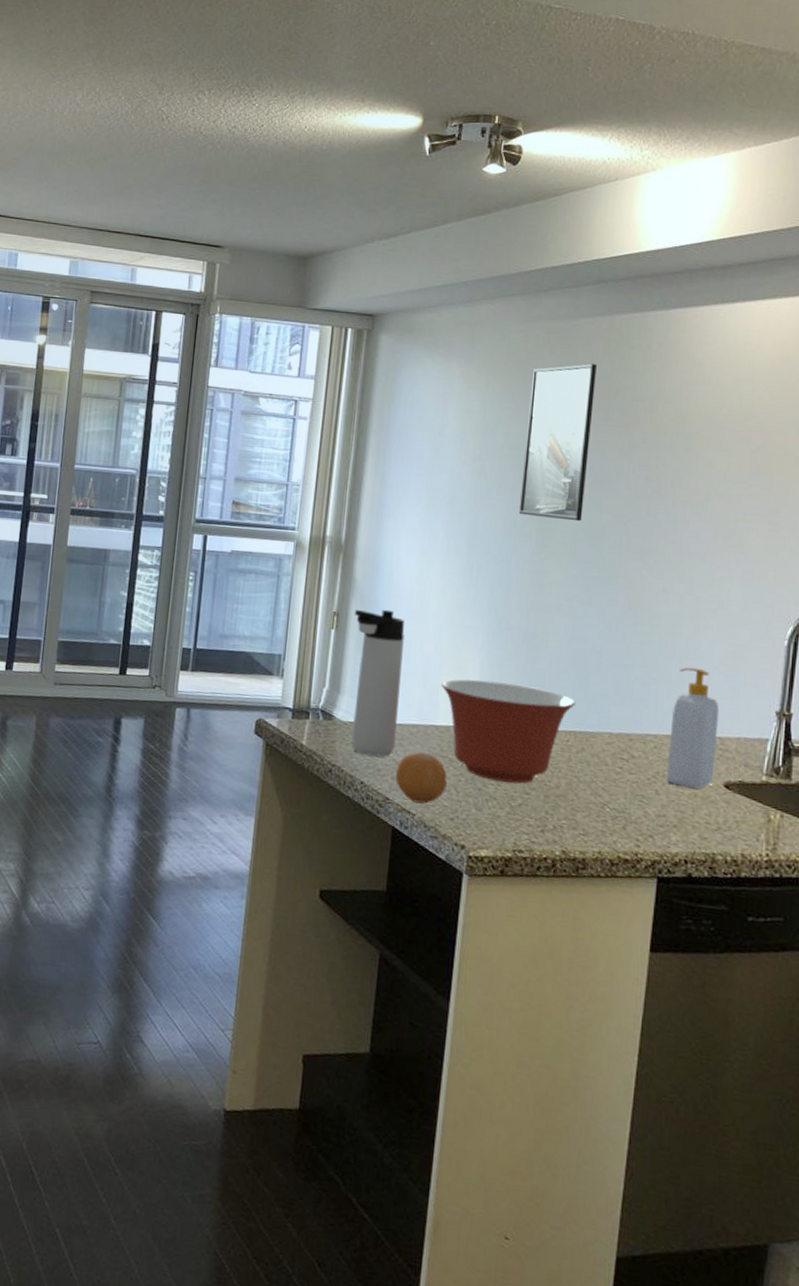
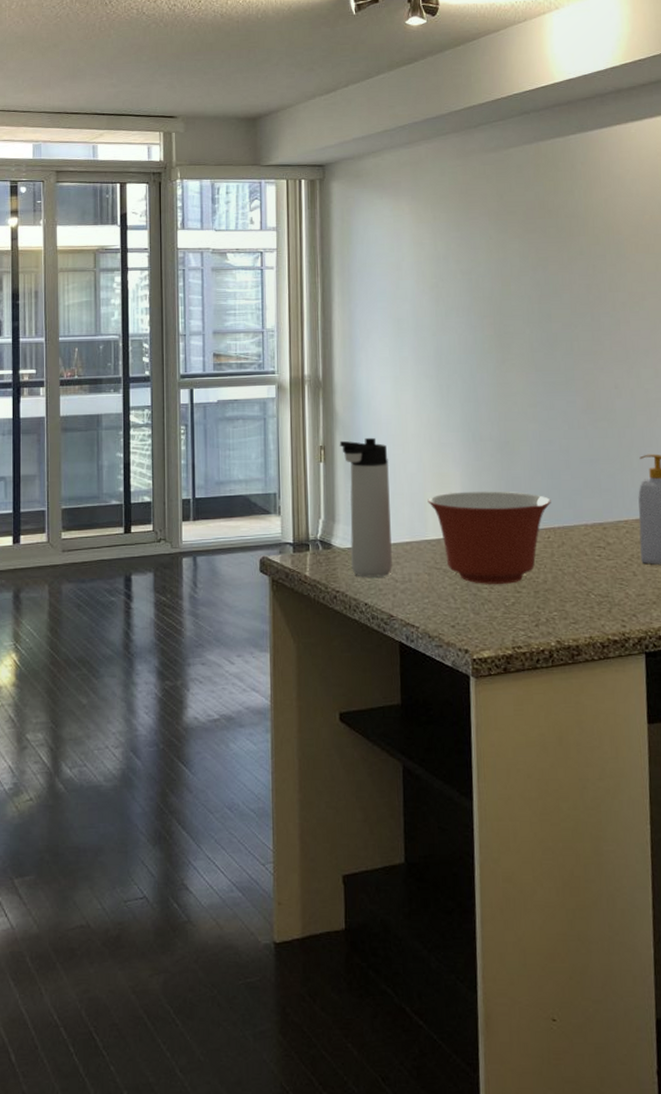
fruit: present [395,752,447,804] -> none [396,567,444,616]
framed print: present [519,363,597,522] -> none [473,188,535,334]

